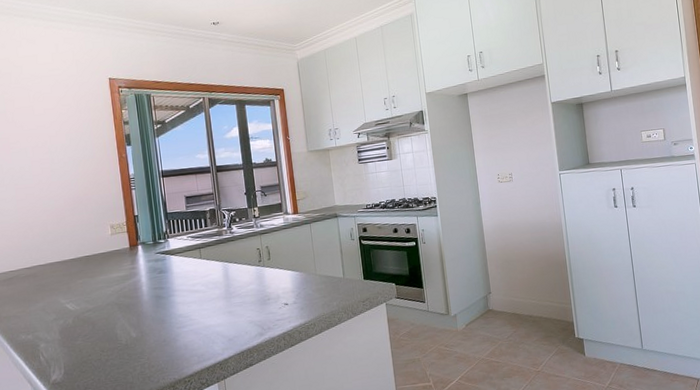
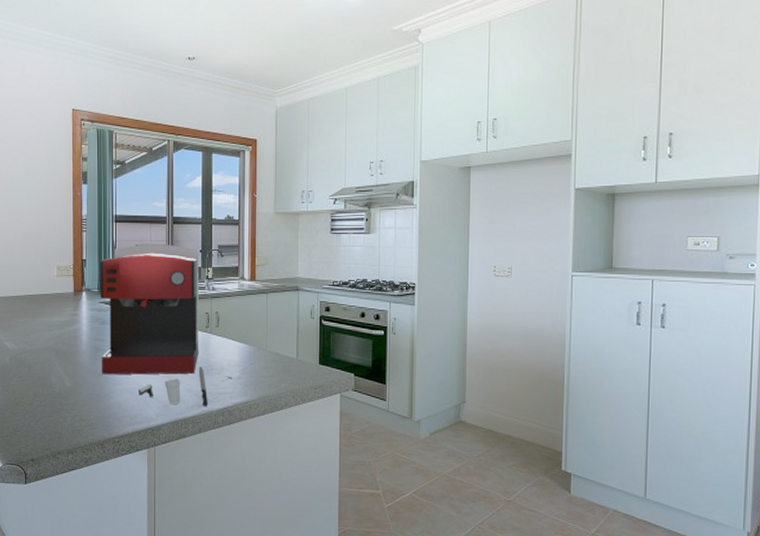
coffee maker: none [151,191,255,320] -> present [100,244,199,375]
cup: none [202,298,269,338] -> present [138,367,208,407]

